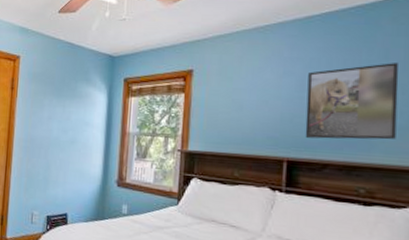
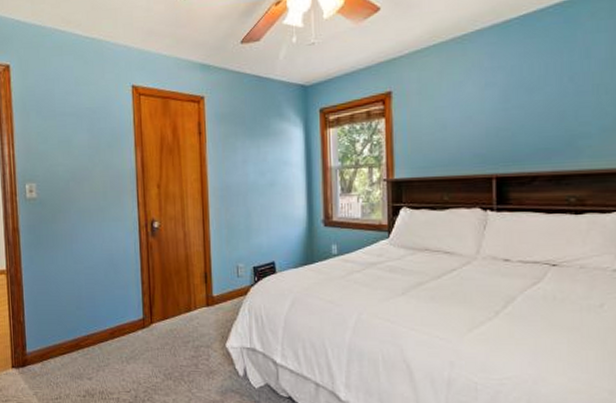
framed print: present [305,63,399,140] -> none [511,61,602,151]

